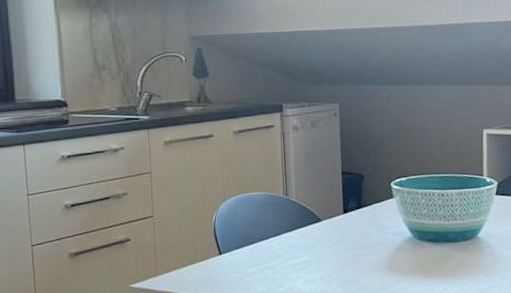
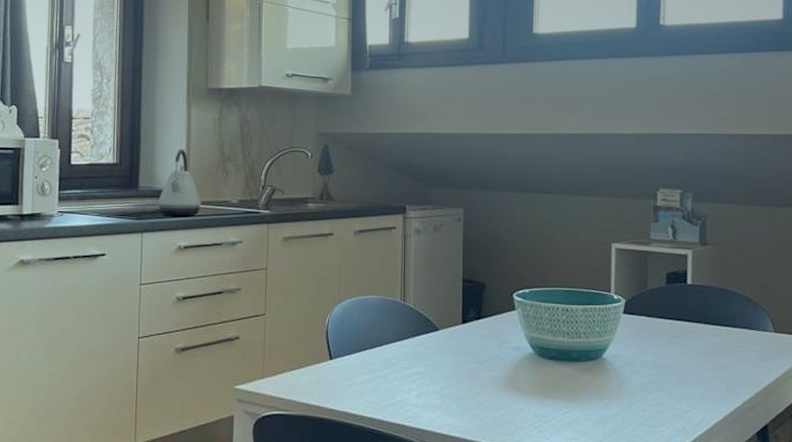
kettle: none [36,59,80,128] -> present [157,149,201,216]

